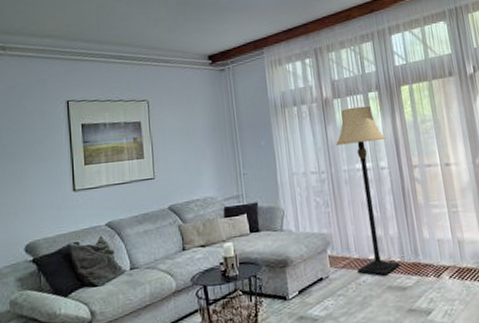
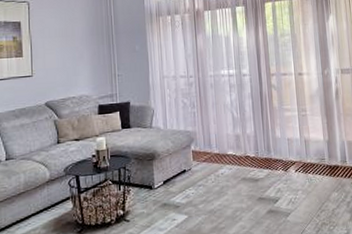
lamp: present [336,105,401,276] -> none [204,18,255,169]

